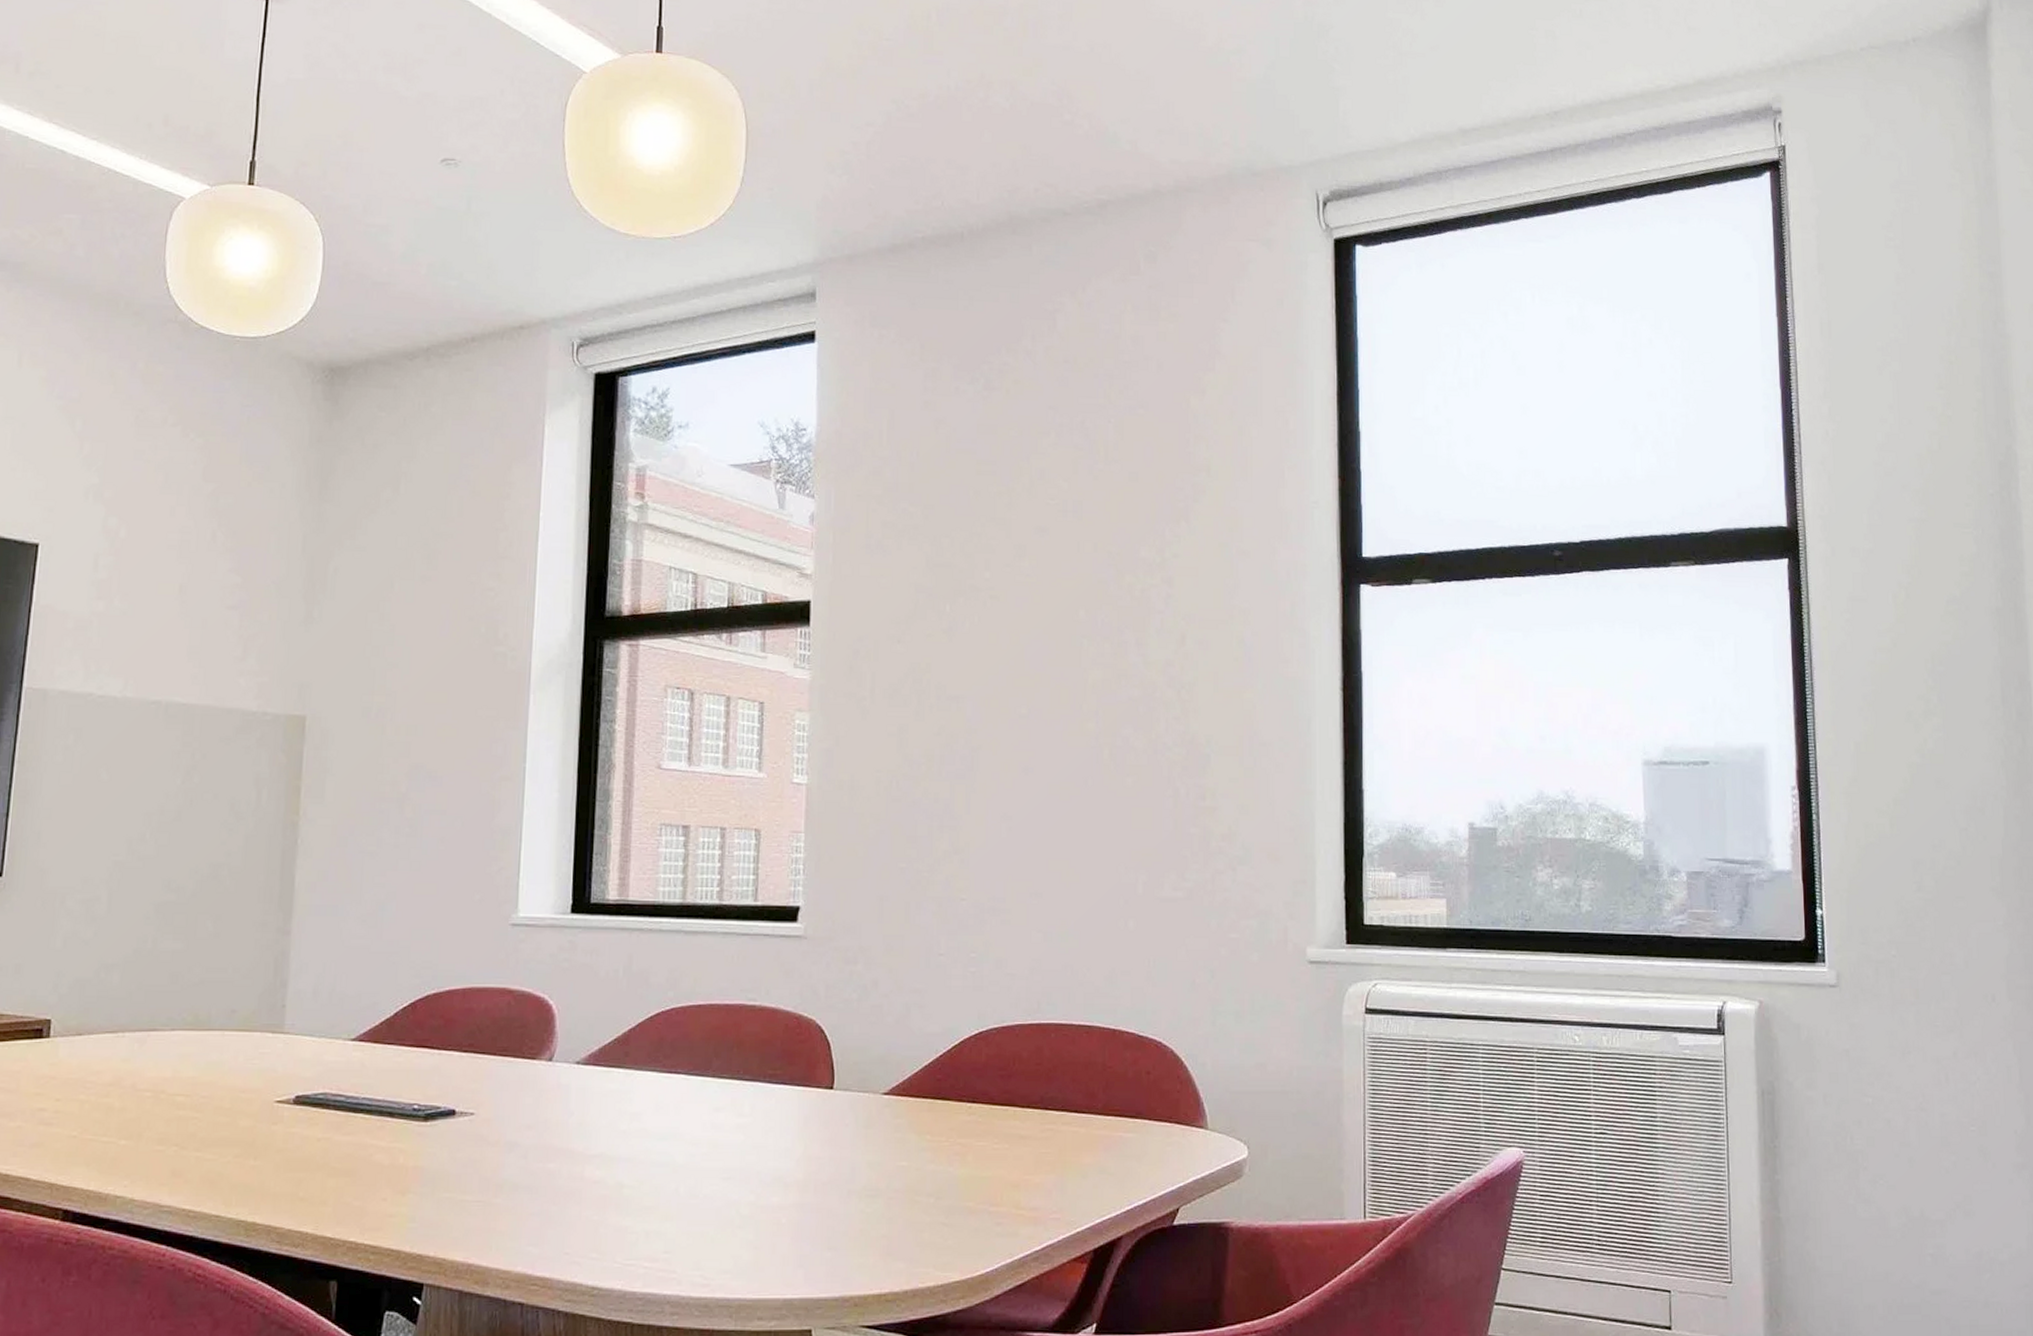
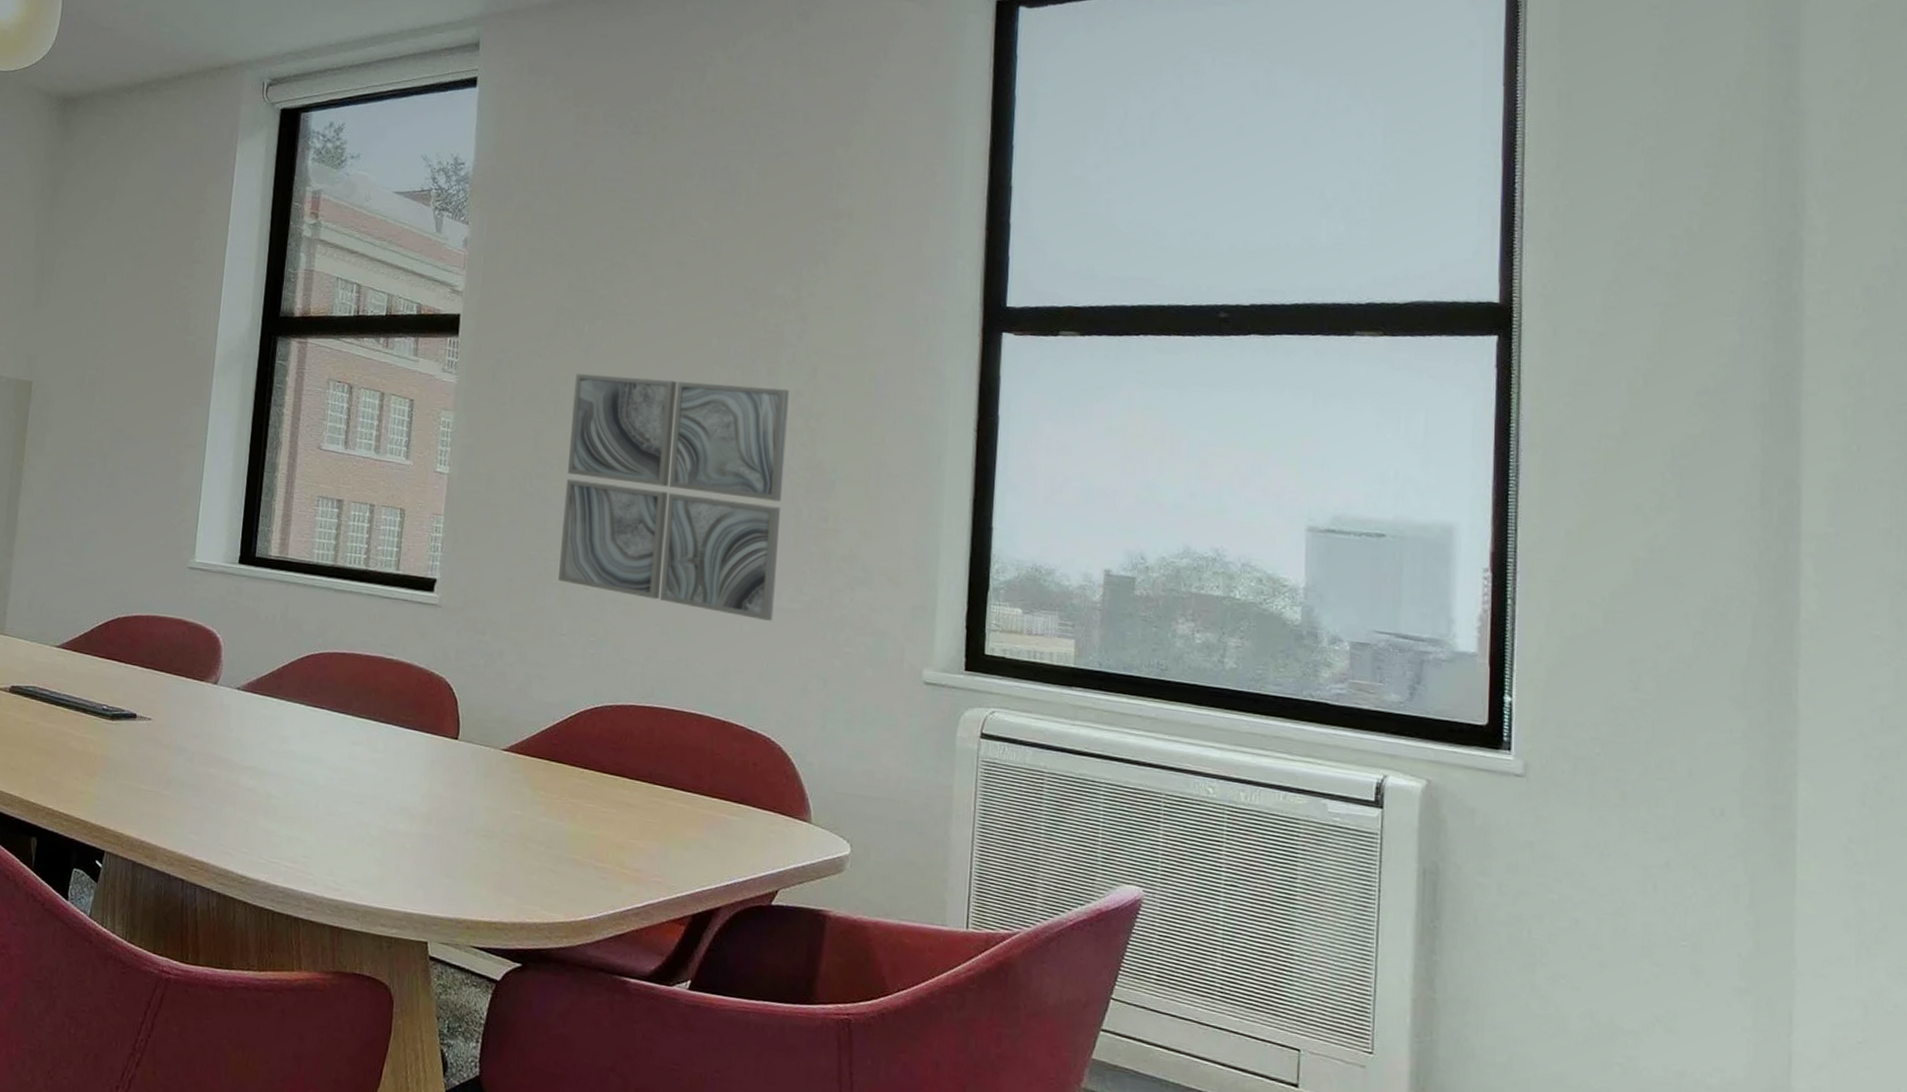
wall art: none [933,658,1159,915] -> present [559,373,789,622]

